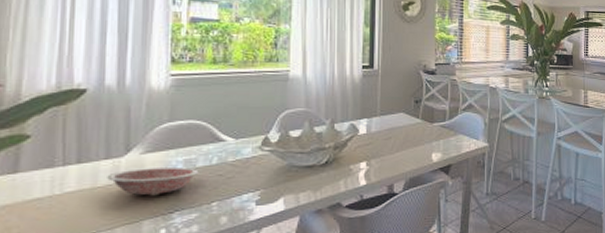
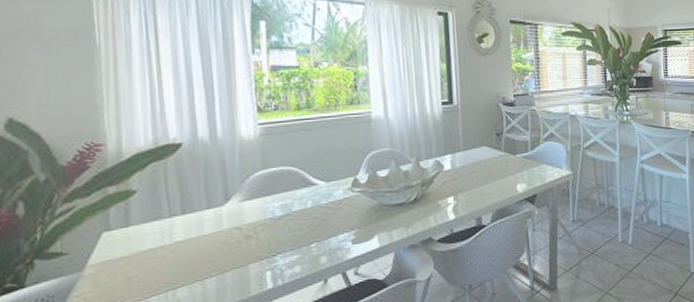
bowl: present [107,167,199,195] -> none [211,212,296,241]

